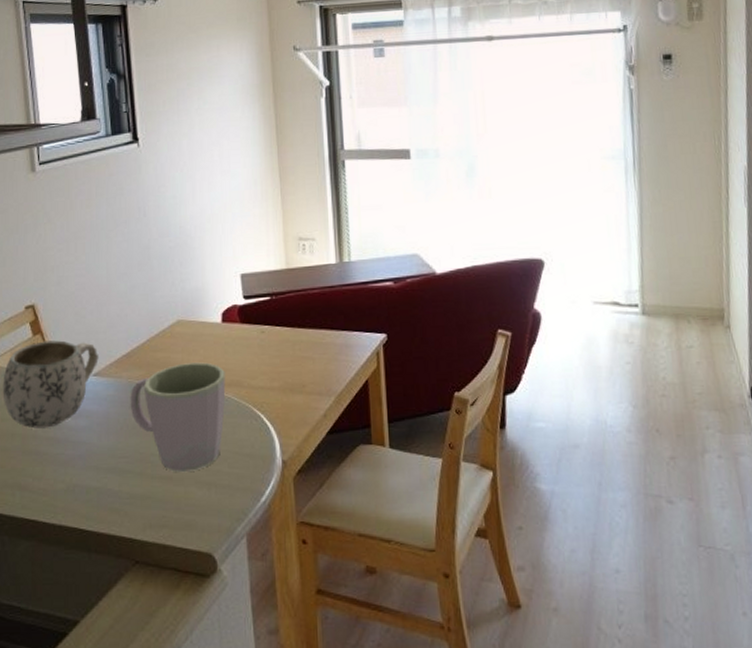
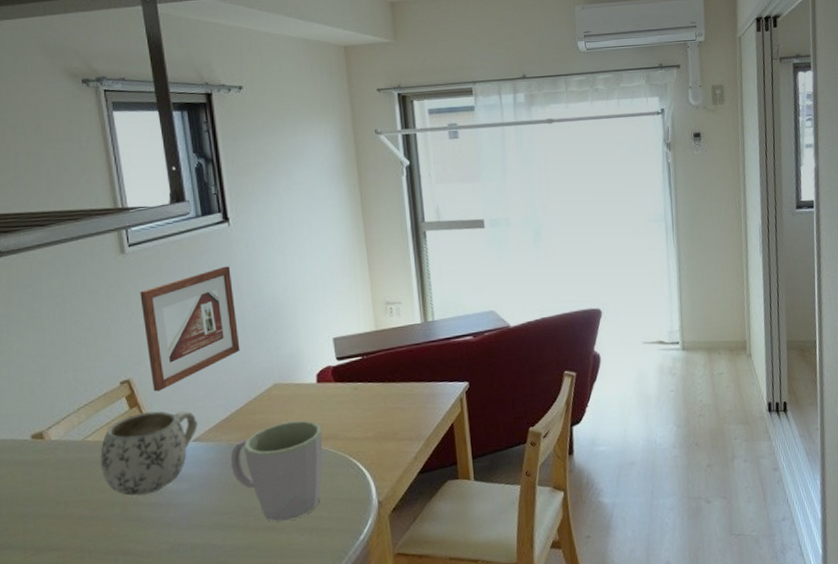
picture frame: none [48,190,144,320] -> present [140,266,240,392]

